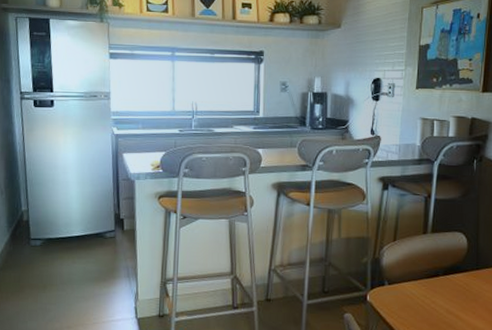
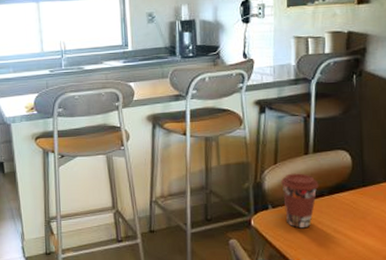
coffee cup: none [399,251,435,307] -> present [281,173,319,229]

